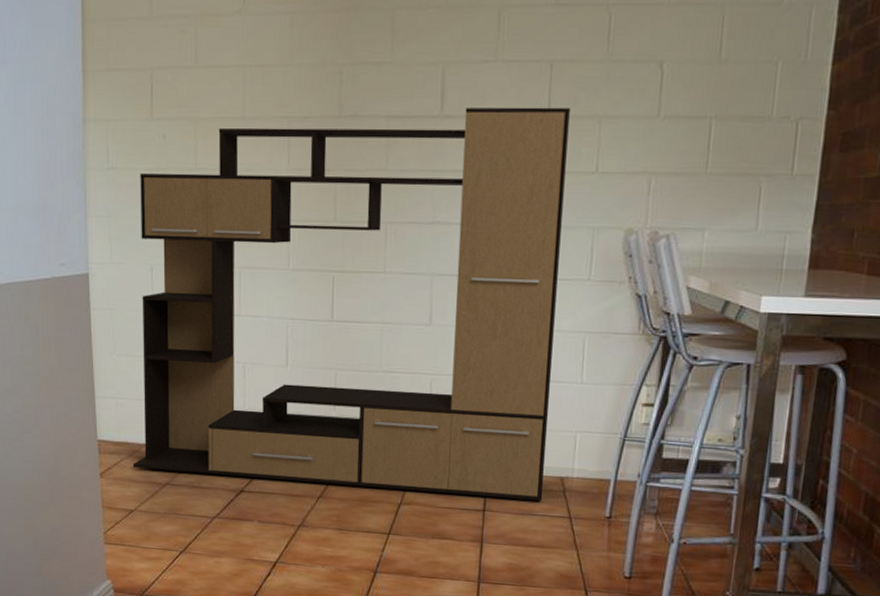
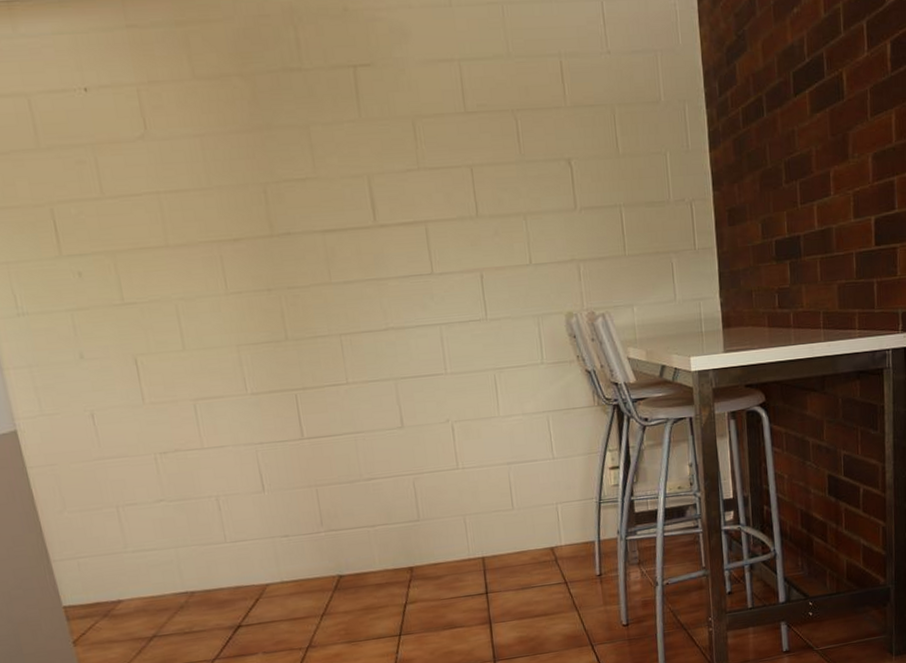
media console: present [132,107,570,501] -> none [58,207,538,627]

